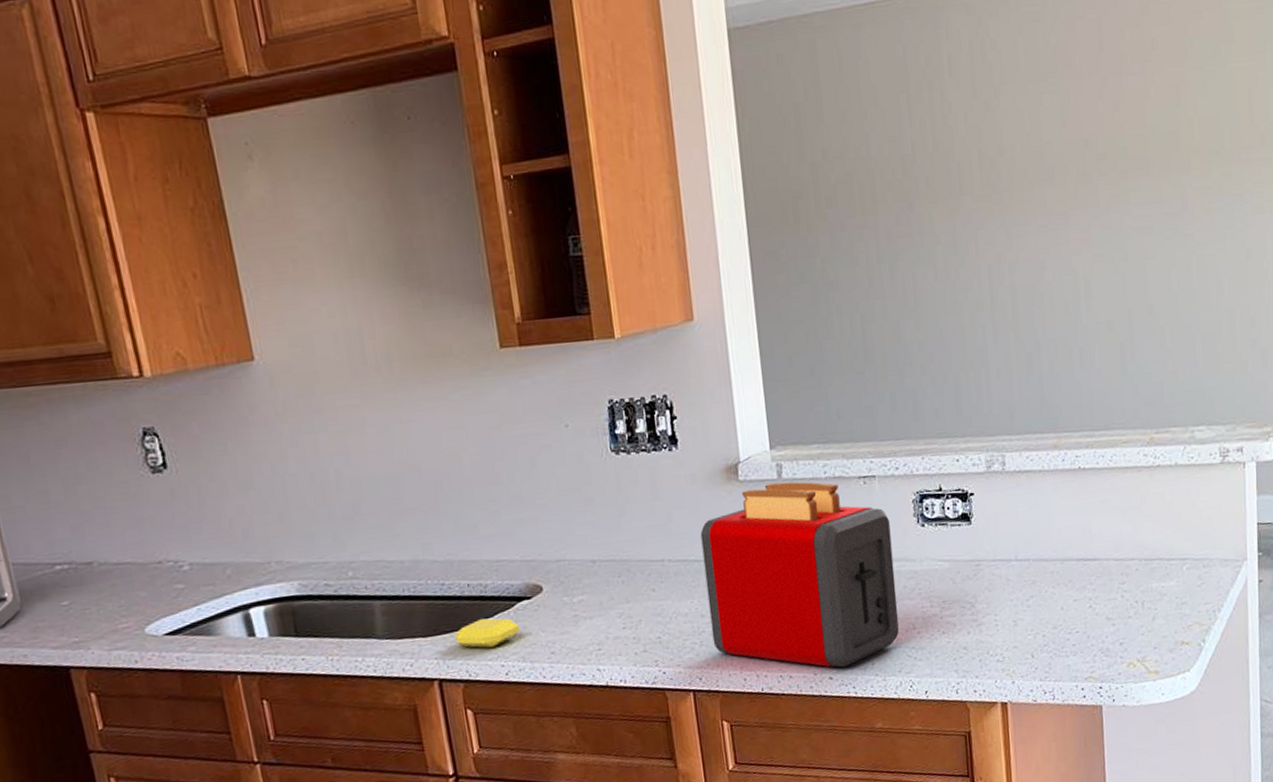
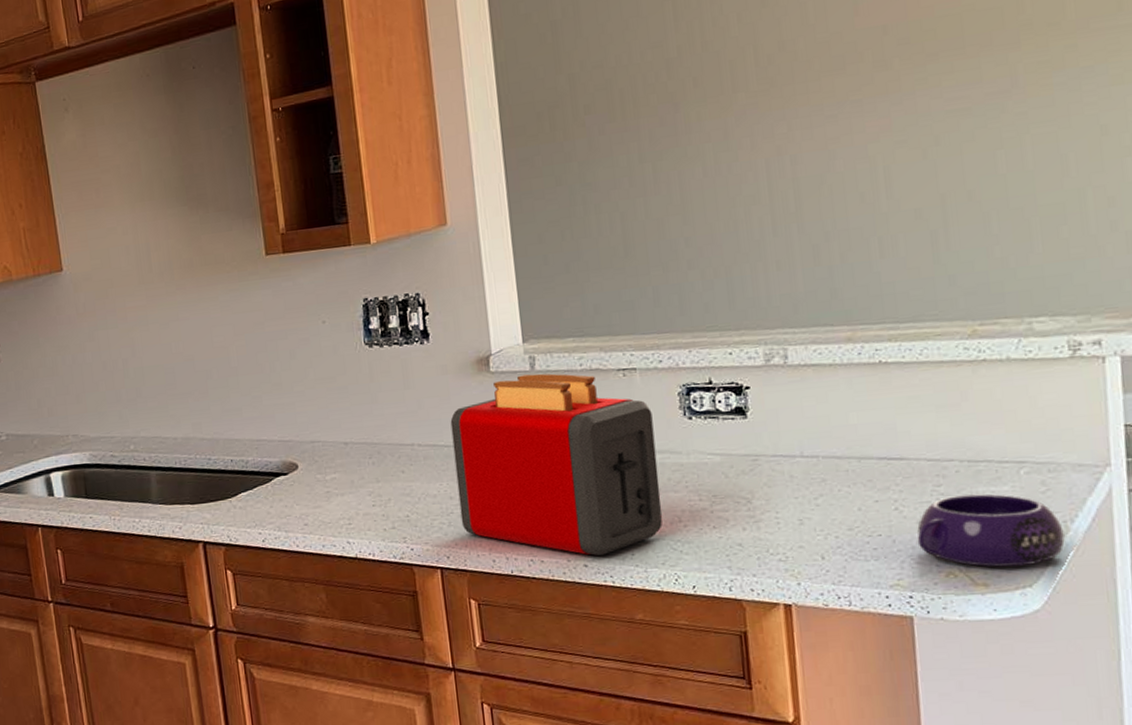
soap bar: present [454,618,521,648] -> none [217,490,277,517]
bowl: none [1106,589,1214,656] -> present [917,494,1065,567]

